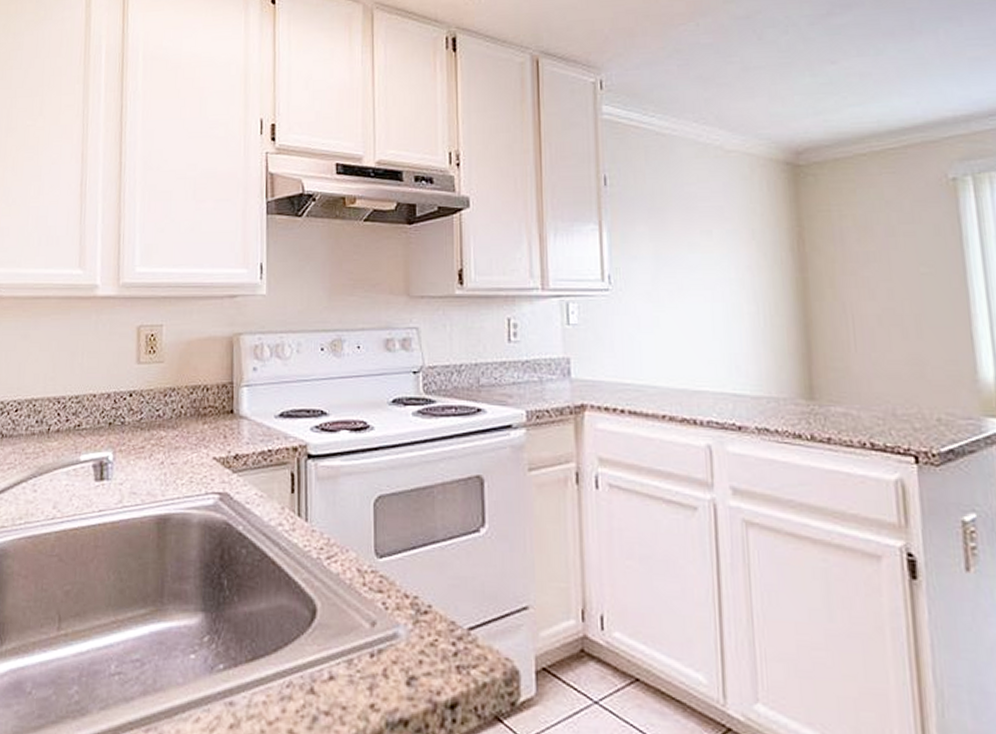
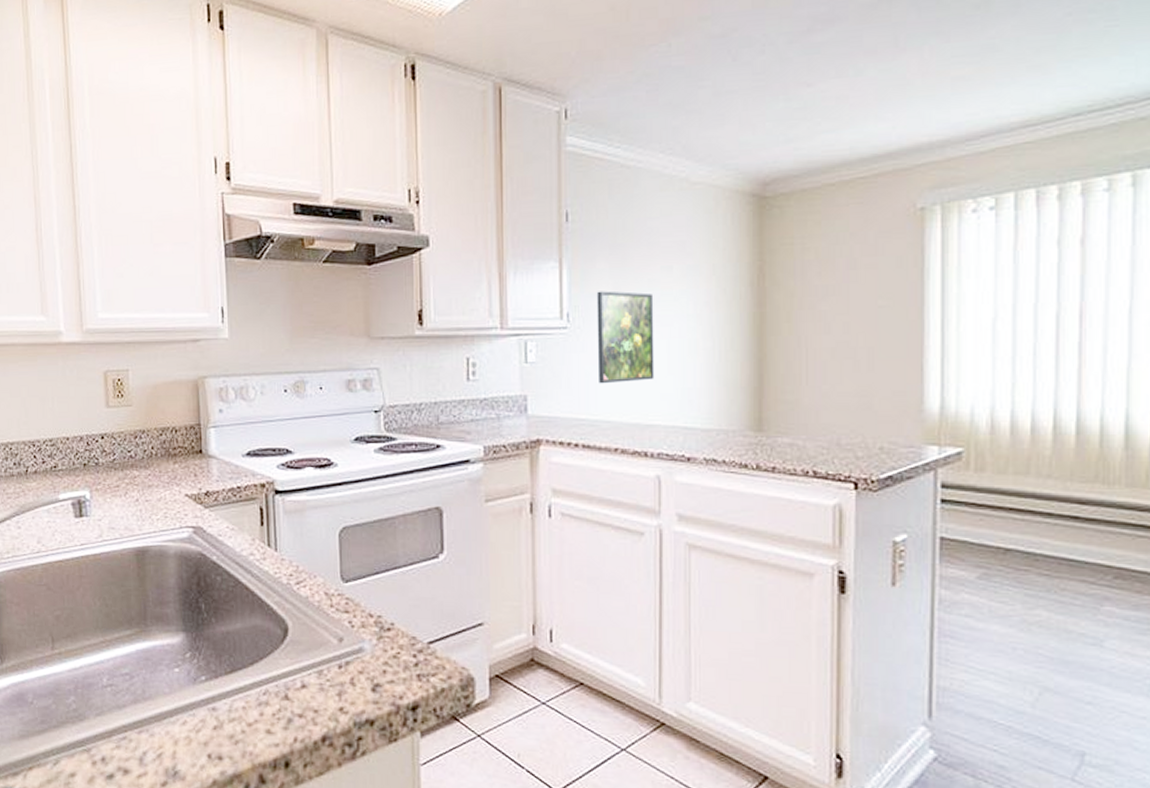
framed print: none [637,253,700,348] -> present [596,291,655,384]

